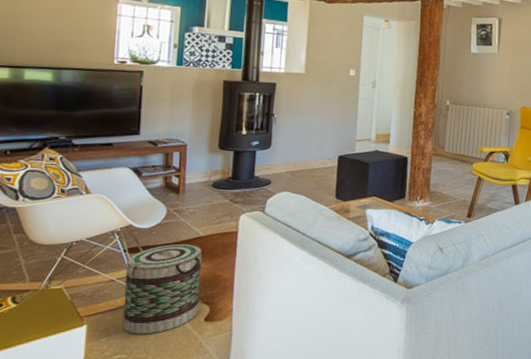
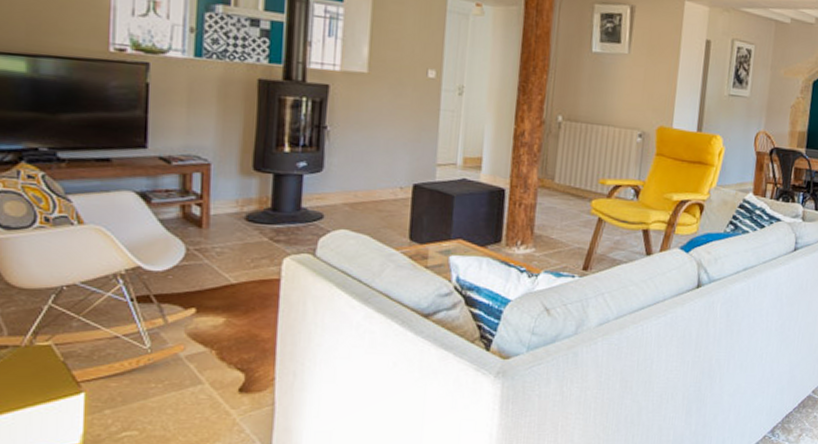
basket: present [122,243,203,334] -> none [132,292,235,407]

